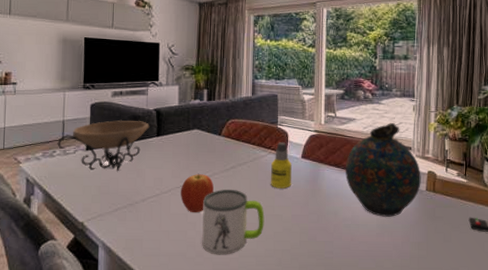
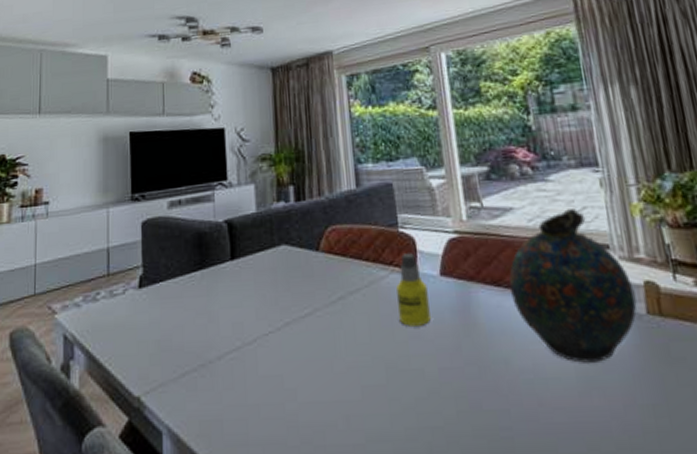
decorative bowl: present [57,119,159,171] -> none [101,239,233,317]
fruit: present [181,173,214,213] -> none [270,310,317,374]
mug: present [201,190,265,255] -> none [304,333,399,441]

